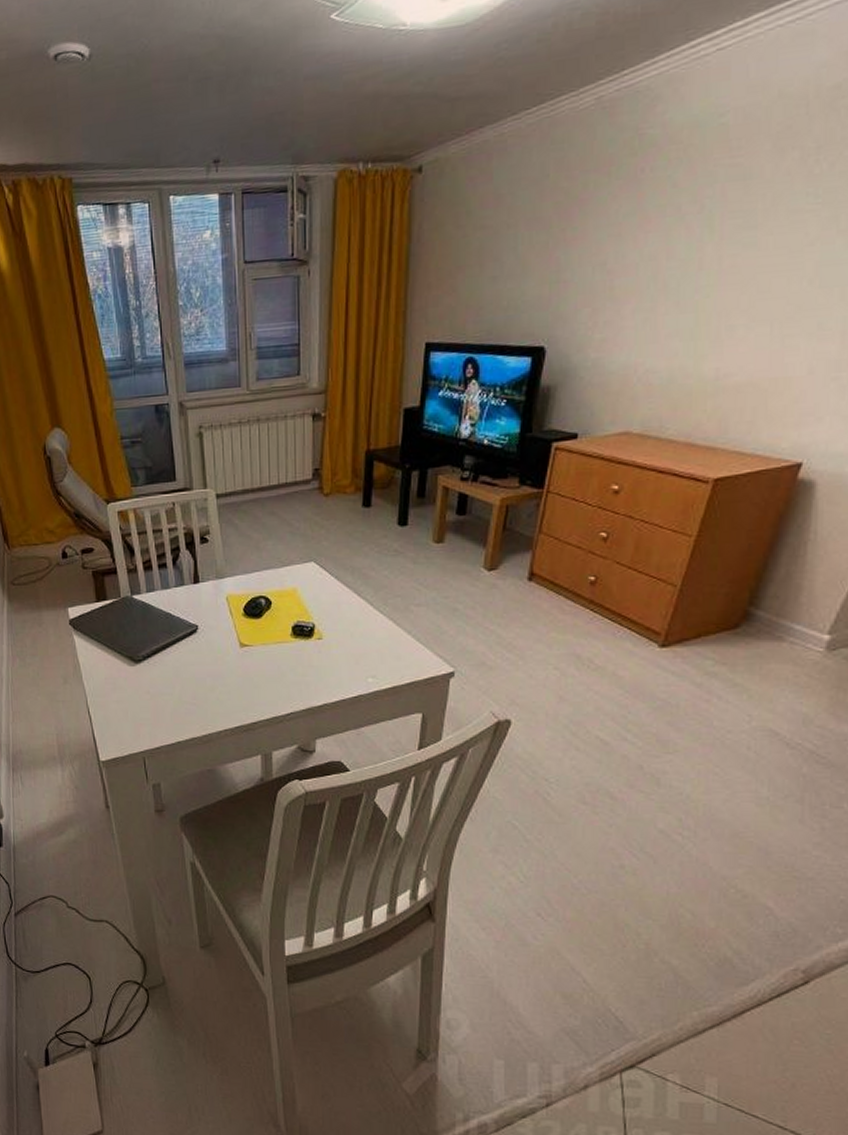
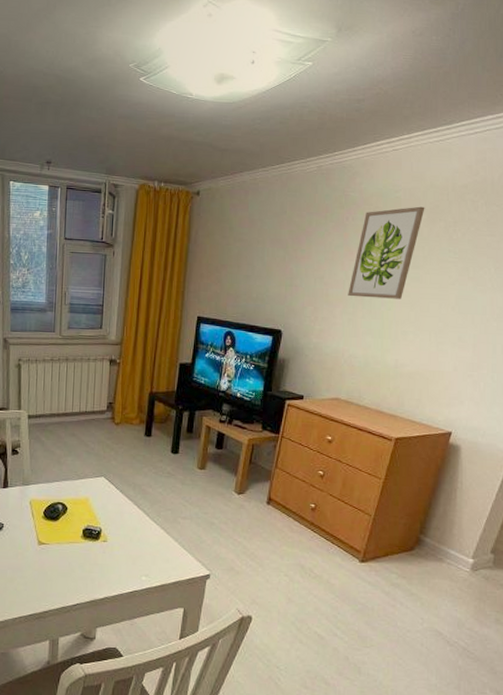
wall art: none [643,131,769,286] -> present [348,206,425,299]

